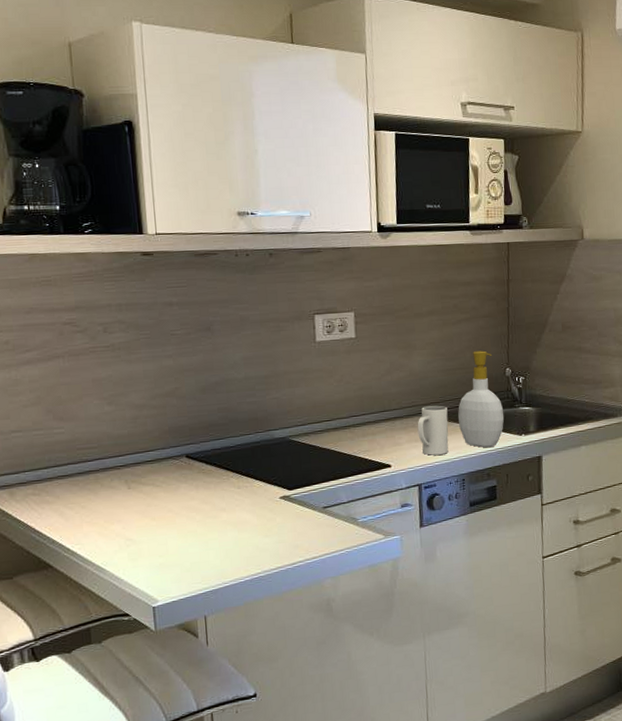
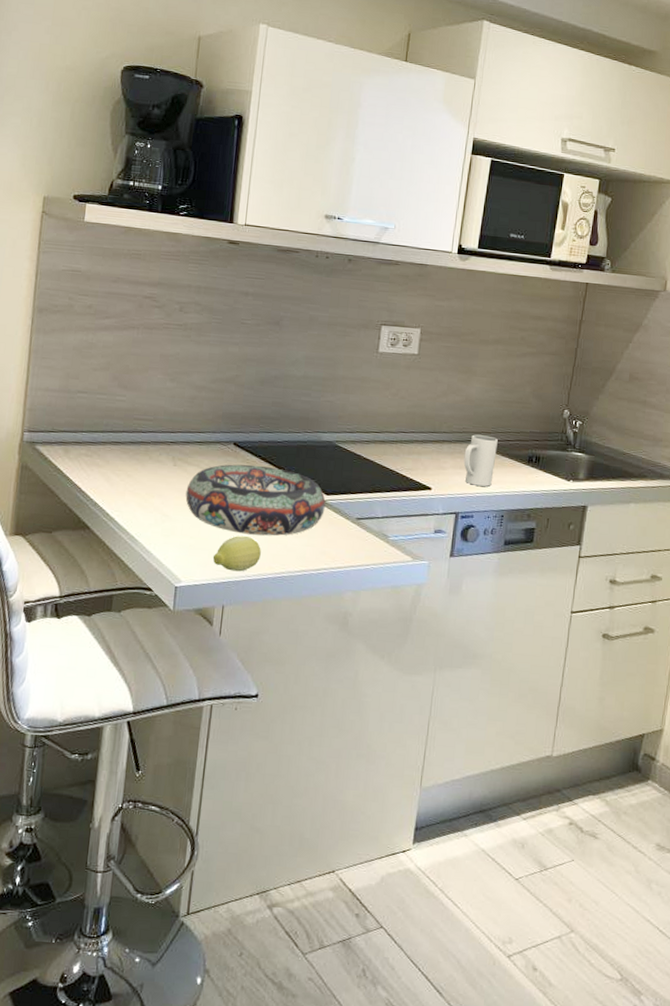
decorative bowl: none [145,472,290,543] -> present [185,464,326,536]
fruit: none [185,545,234,582] -> present [212,536,261,572]
soap bottle: present [457,350,505,448] -> none [506,387,556,488]

